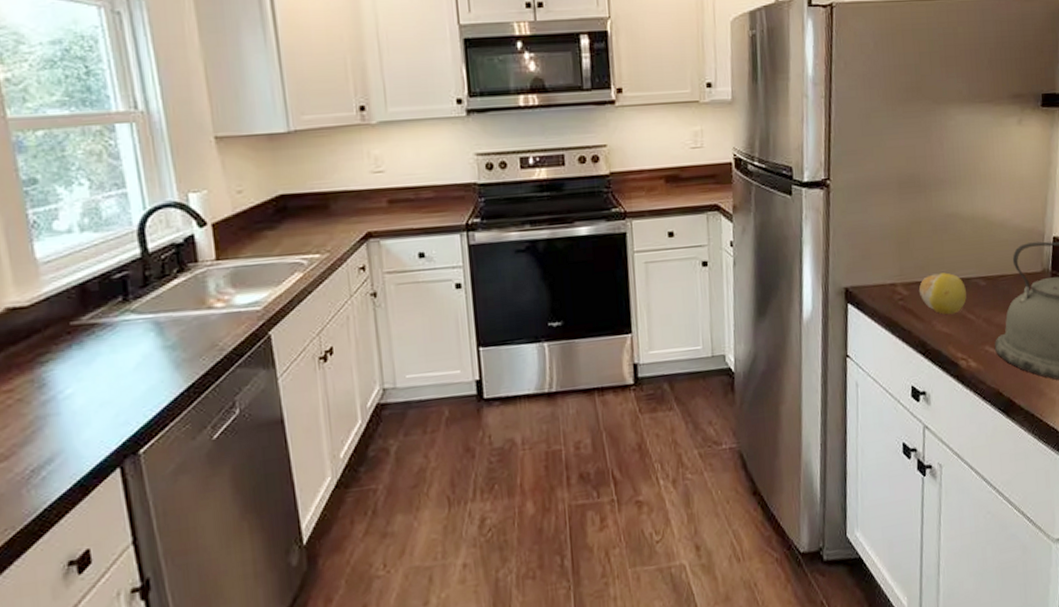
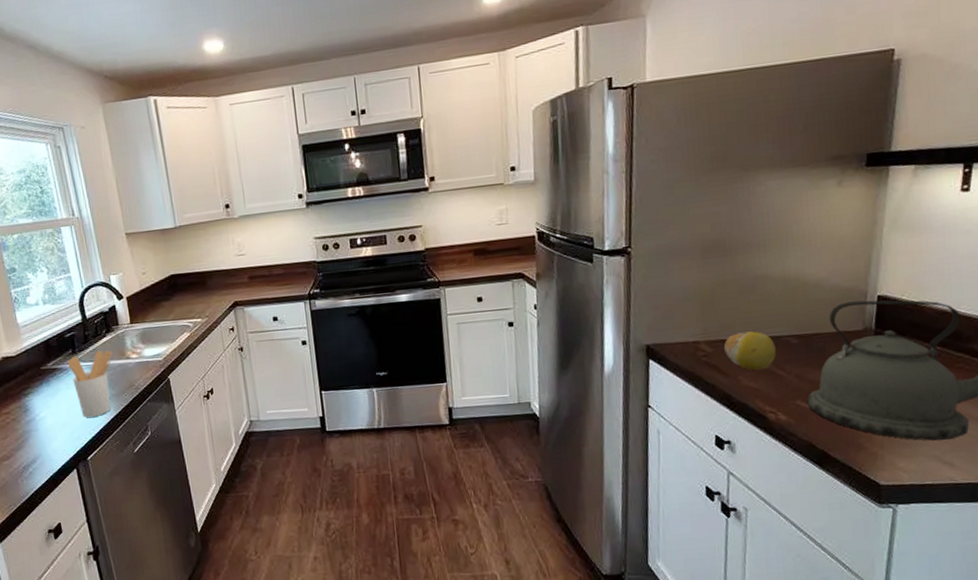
utensil holder: none [113,296,187,393] -> present [67,350,113,418]

